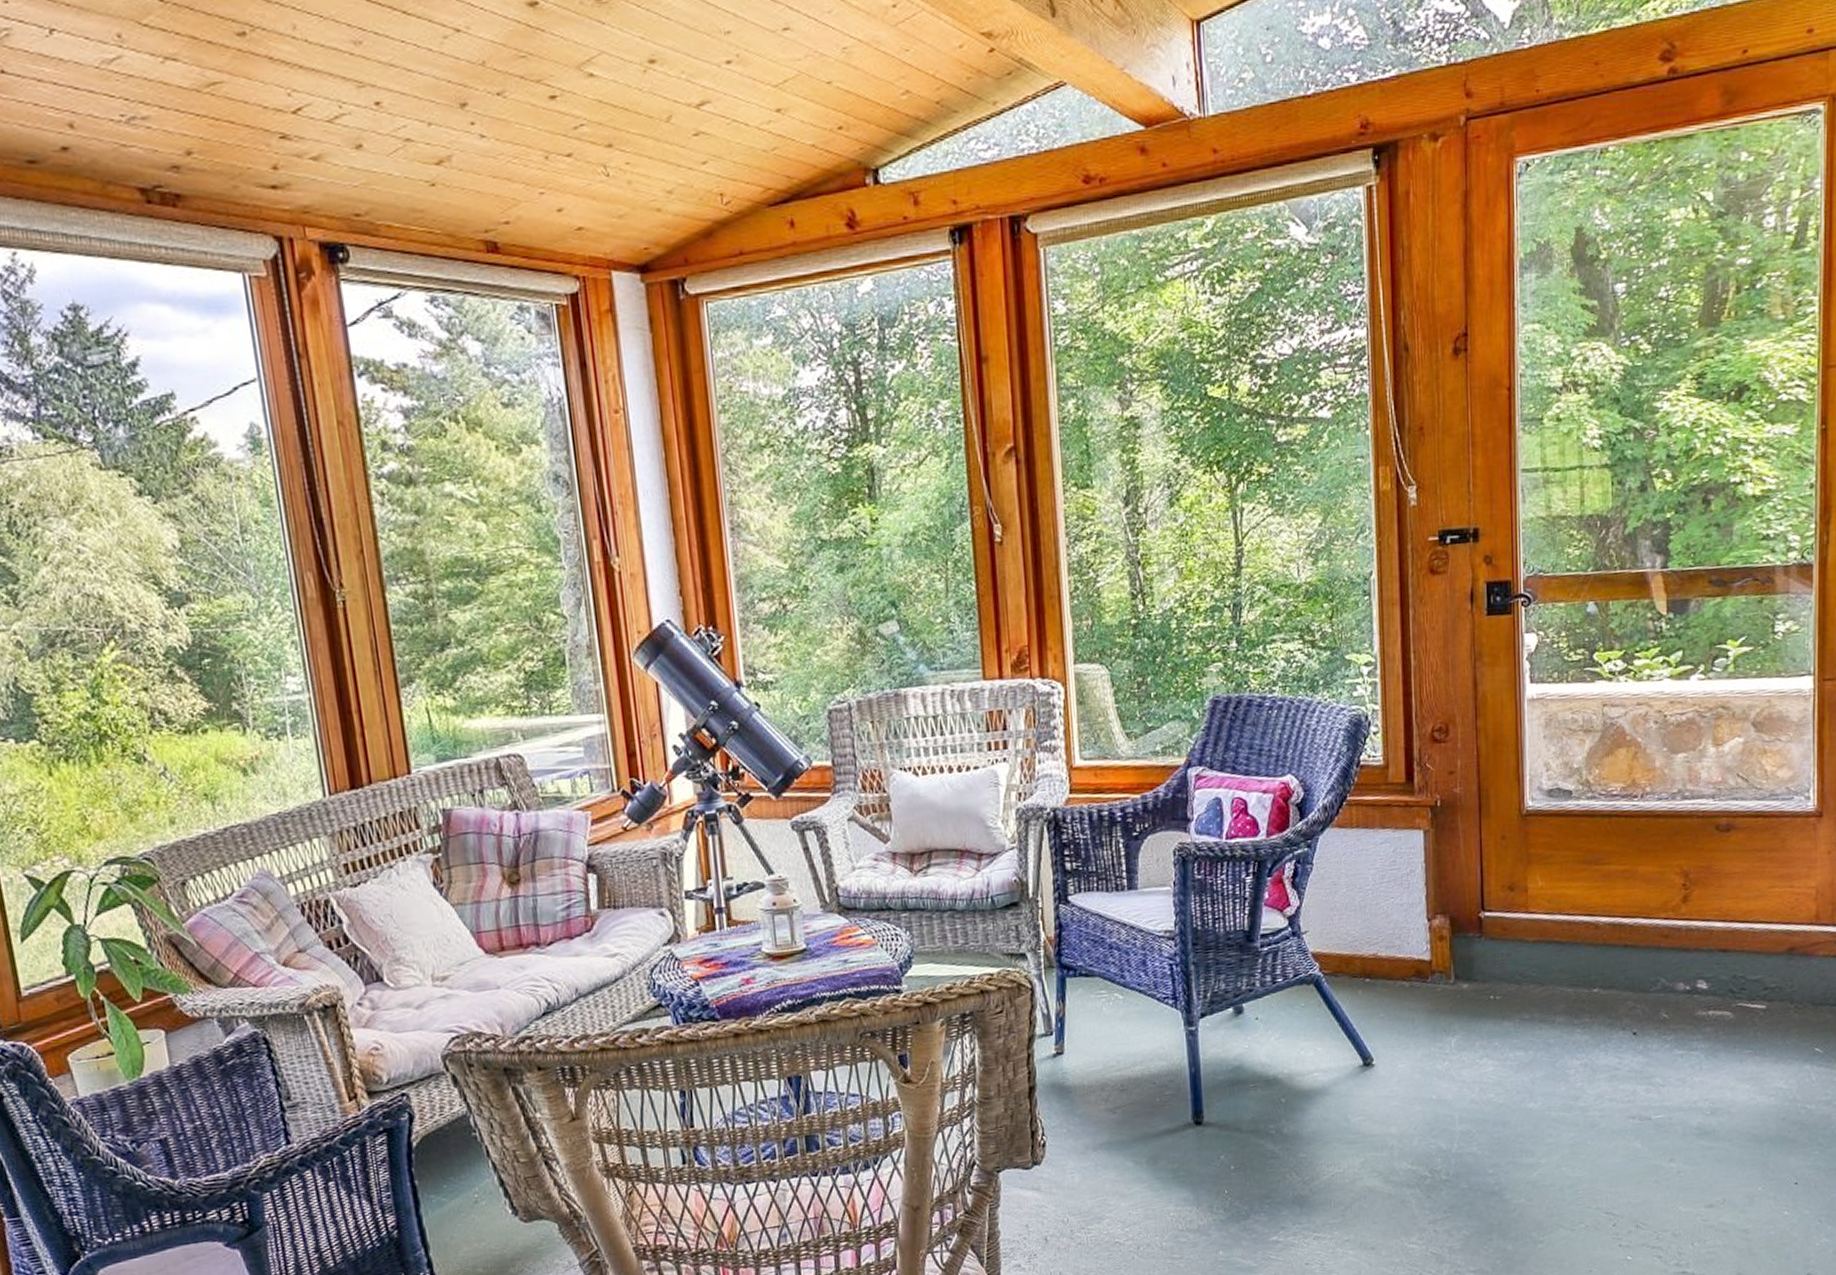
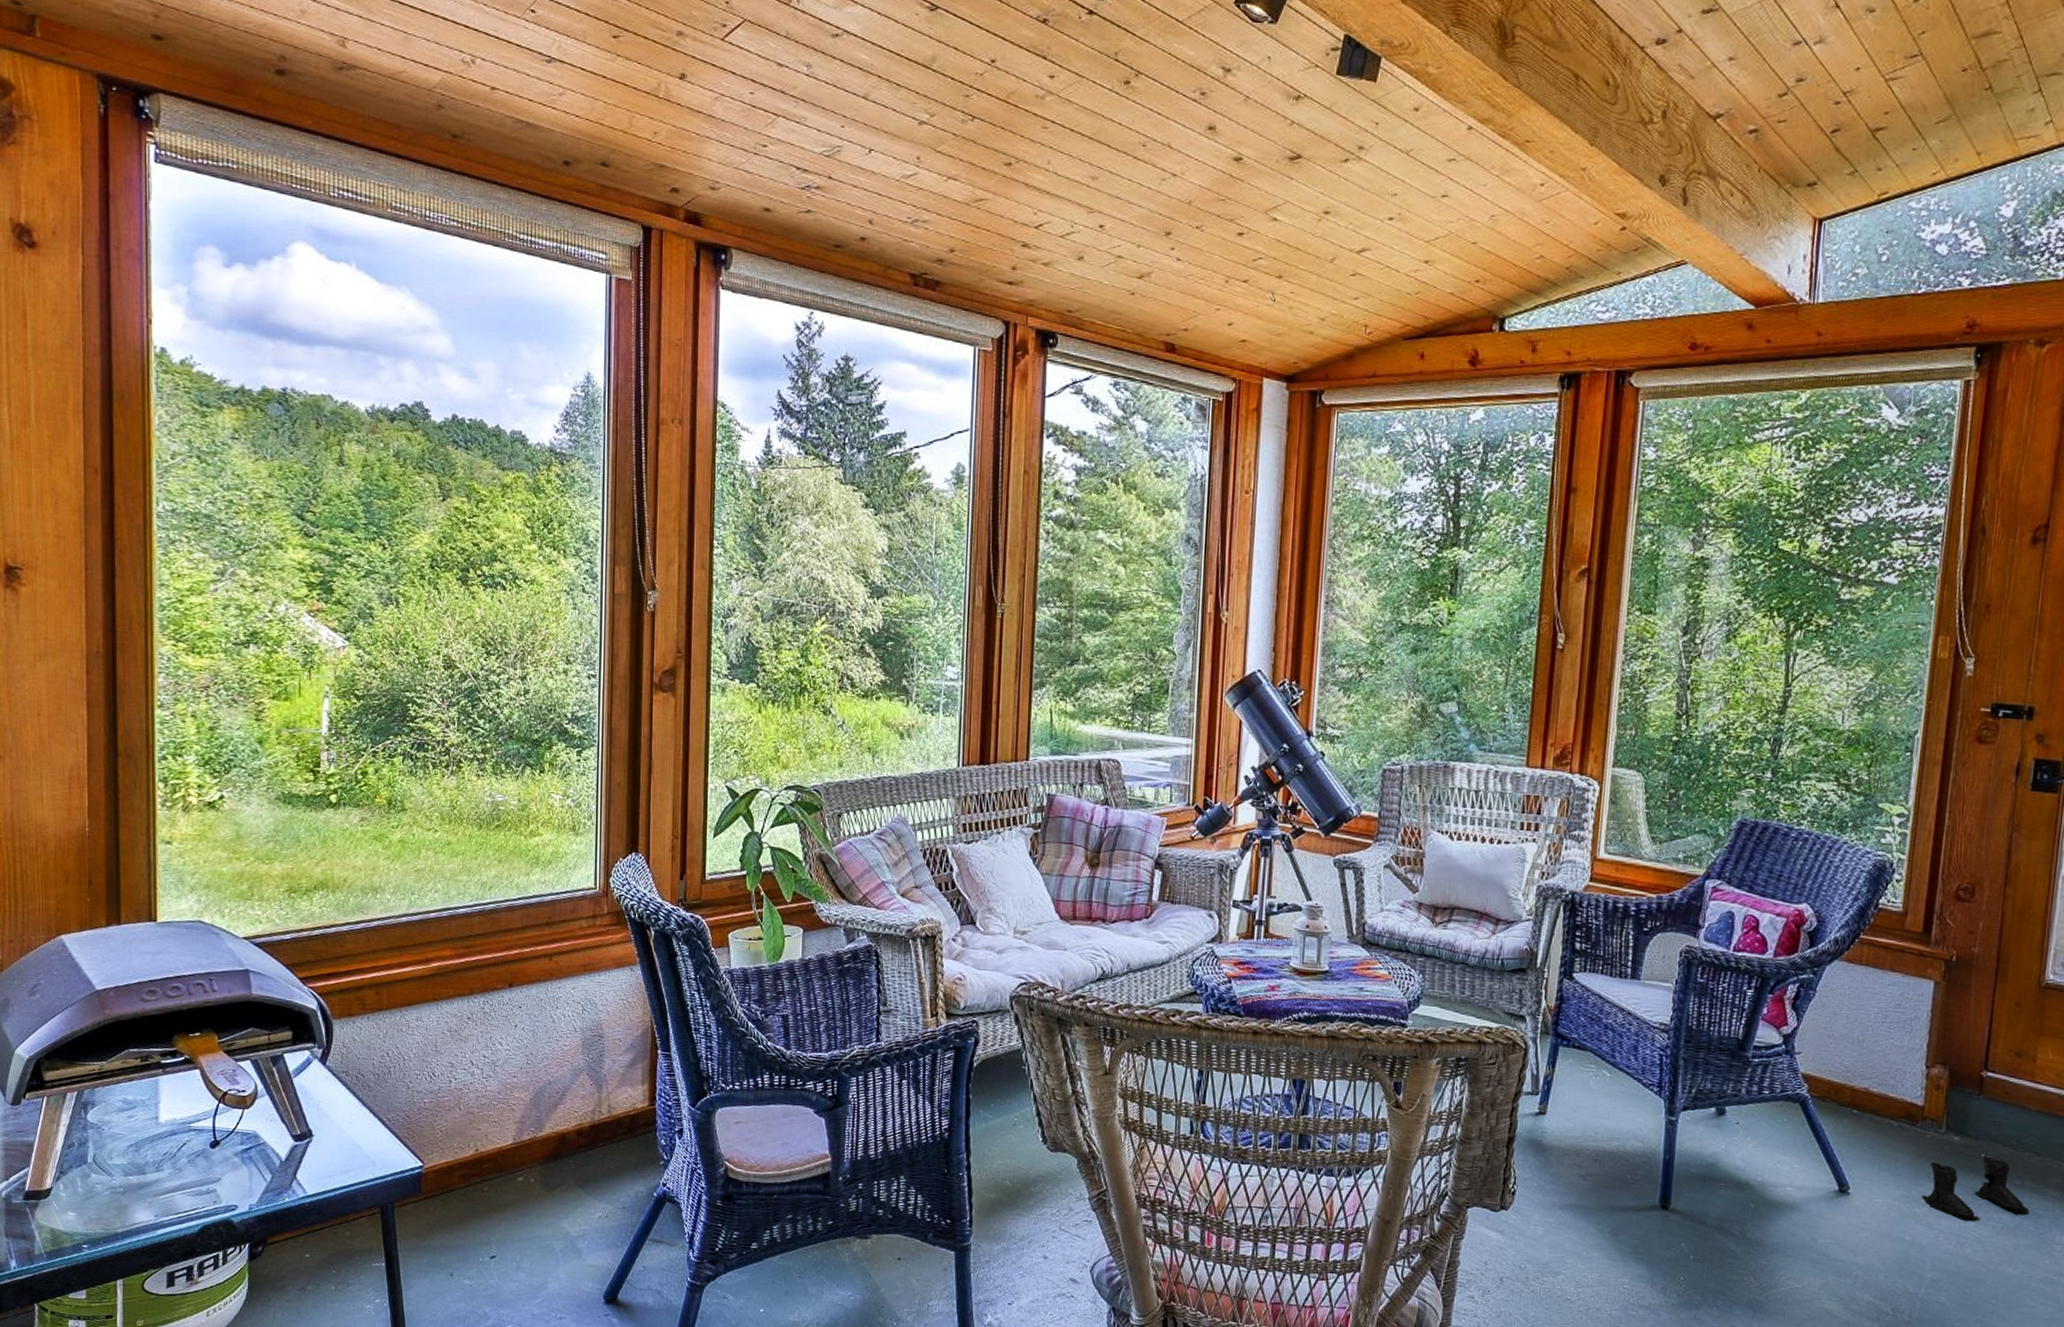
boots: none [1441,996,1541,1066] -> present [1921,1156,2030,1221]

